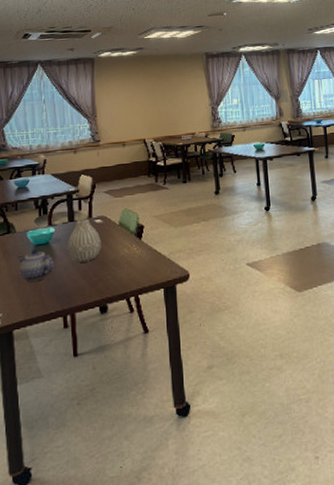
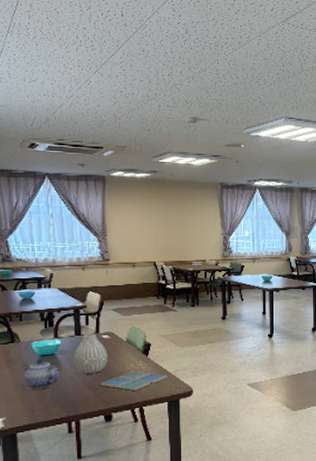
drink coaster: none [94,256,162,279] -> present [100,371,167,392]

